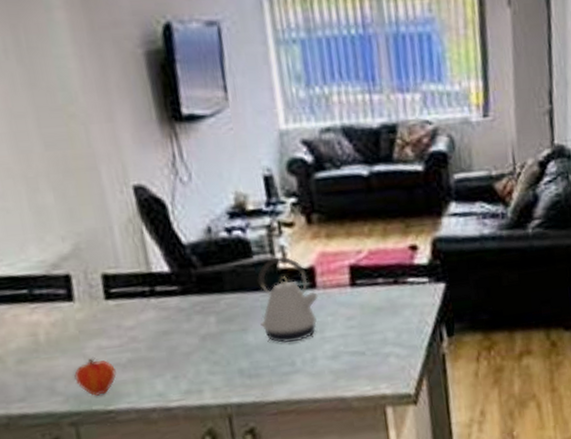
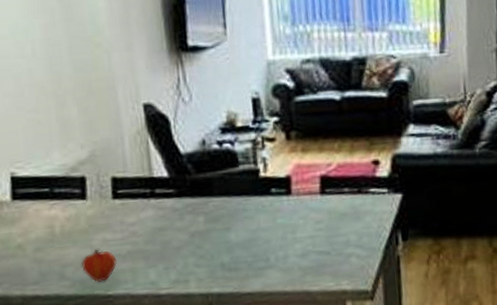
kettle: present [257,256,320,343] -> none [242,166,294,241]

